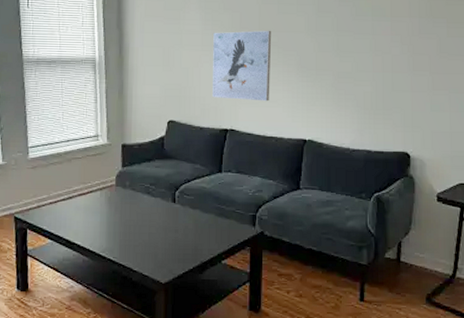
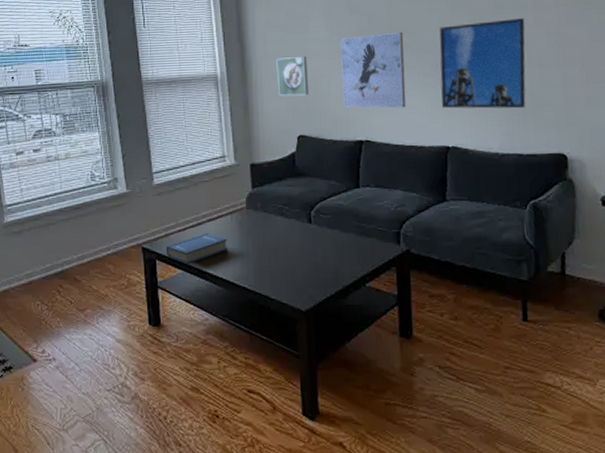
hardback book: none [37,207,96,236] -> present [165,233,227,265]
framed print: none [152,46,181,84] -> present [276,57,310,96]
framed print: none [301,26,382,109] -> present [439,18,526,109]

